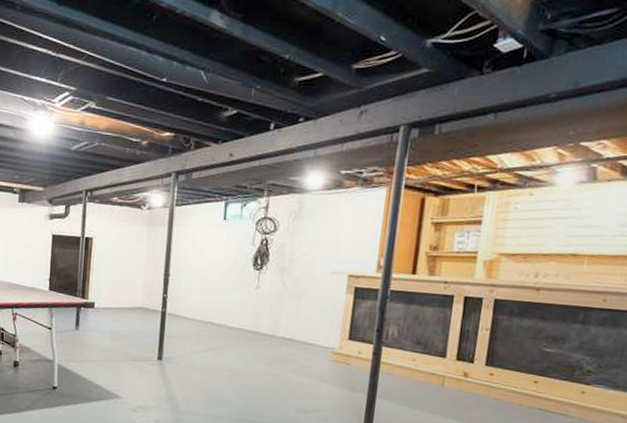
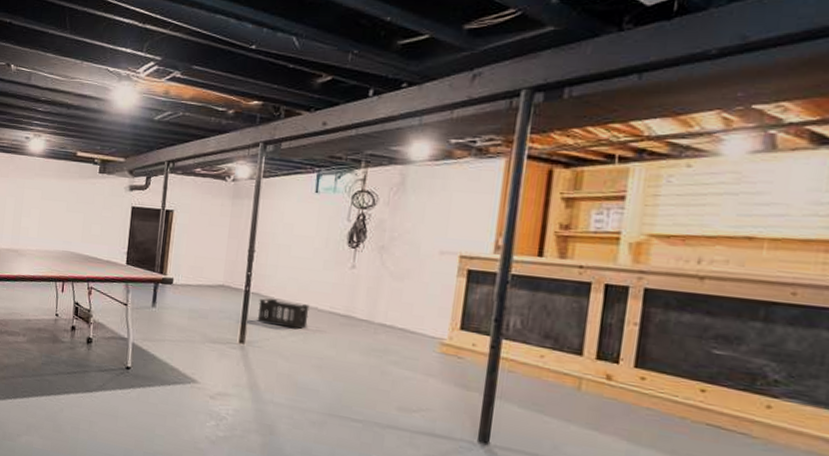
plastic crate: none [173,318,220,346] -> present [257,298,310,330]

